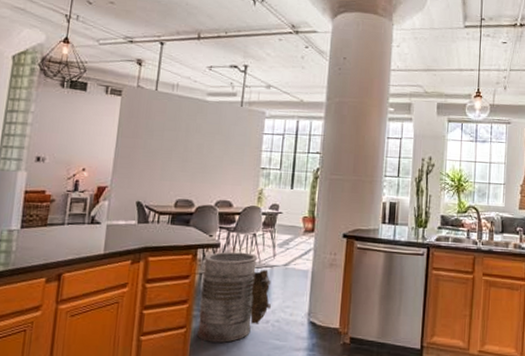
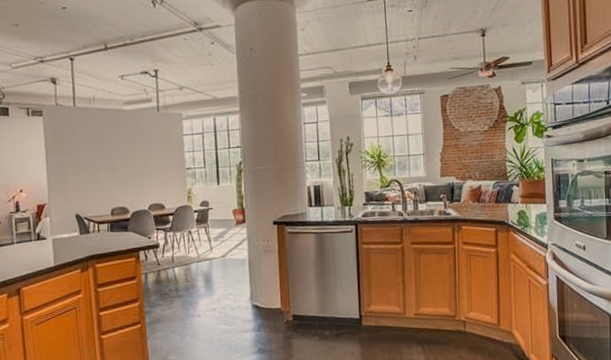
trash can: present [197,251,272,343] -> none [146,249,216,334]

